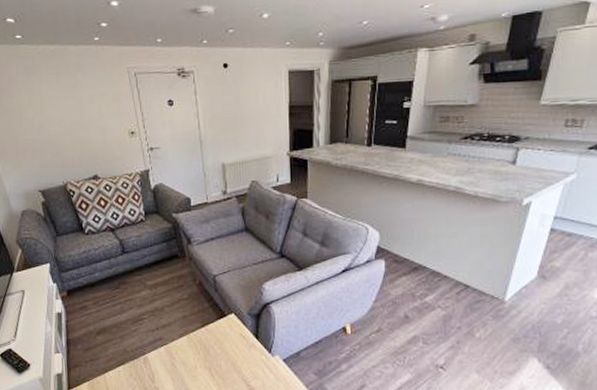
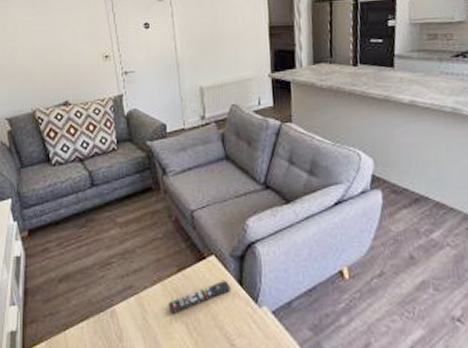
remote control: none [193,335,248,362] -> present [168,281,230,315]

